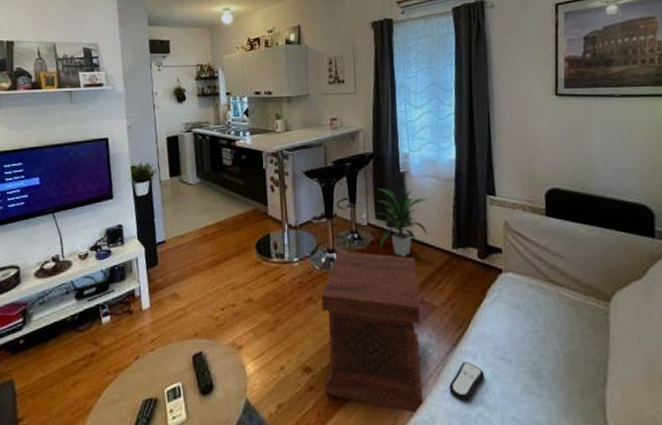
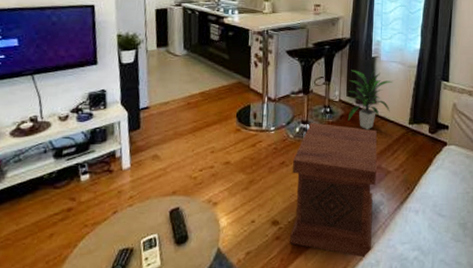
remote control: present [449,362,485,401] -> none [393,217,424,247]

